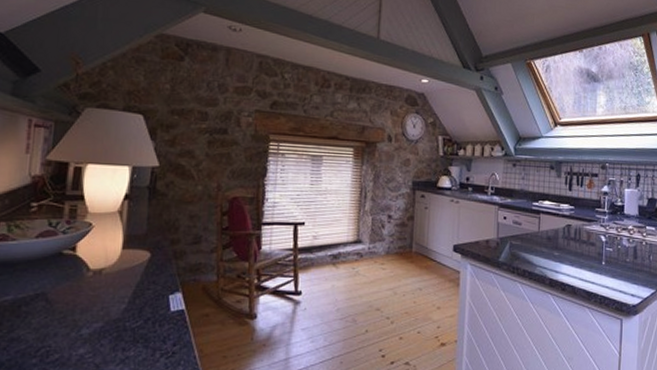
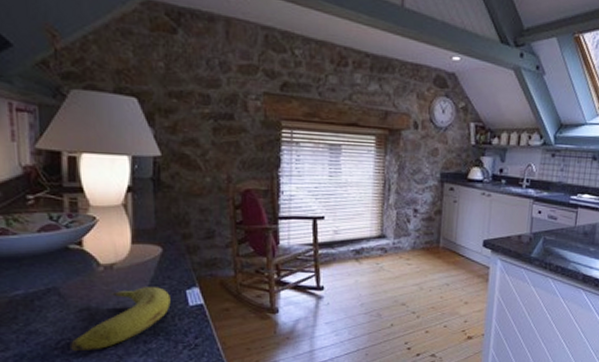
fruit: none [48,292,154,360] -> present [69,287,171,352]

